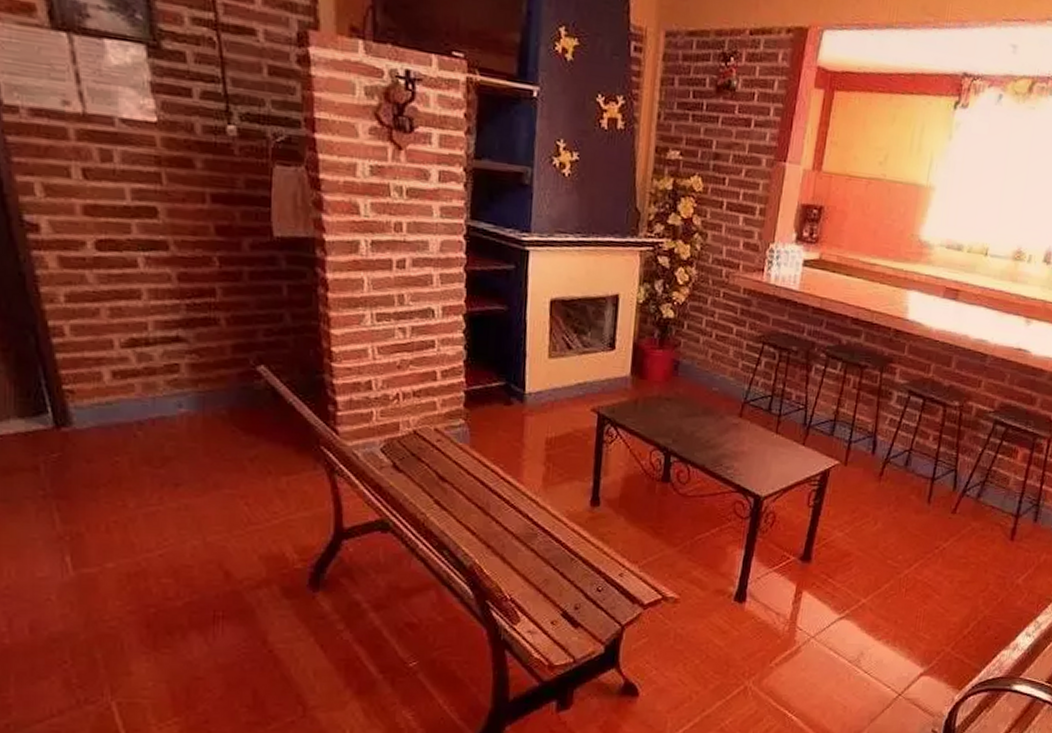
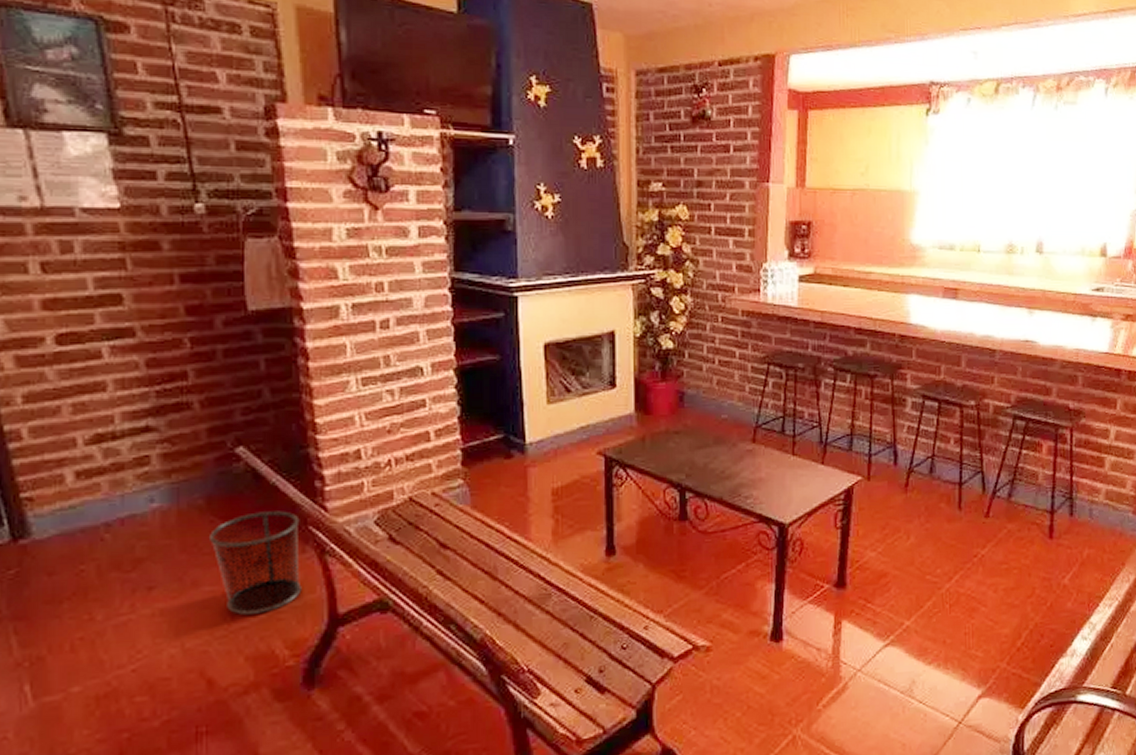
waste bin: none [231,427,313,519] -> present [210,511,302,615]

